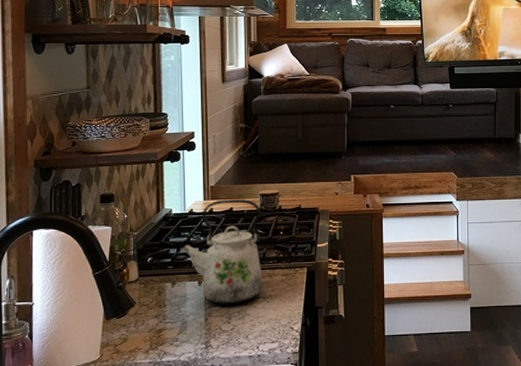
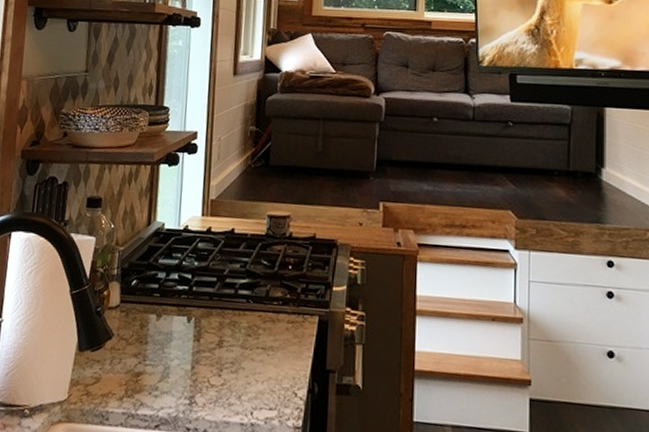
kettle: present [180,199,263,305] -> none [170,217,267,353]

